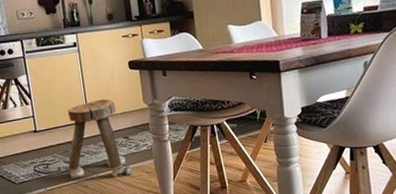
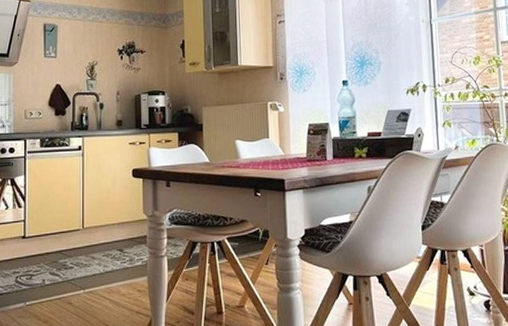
stool: present [67,98,133,178] -> none [54,206,124,295]

